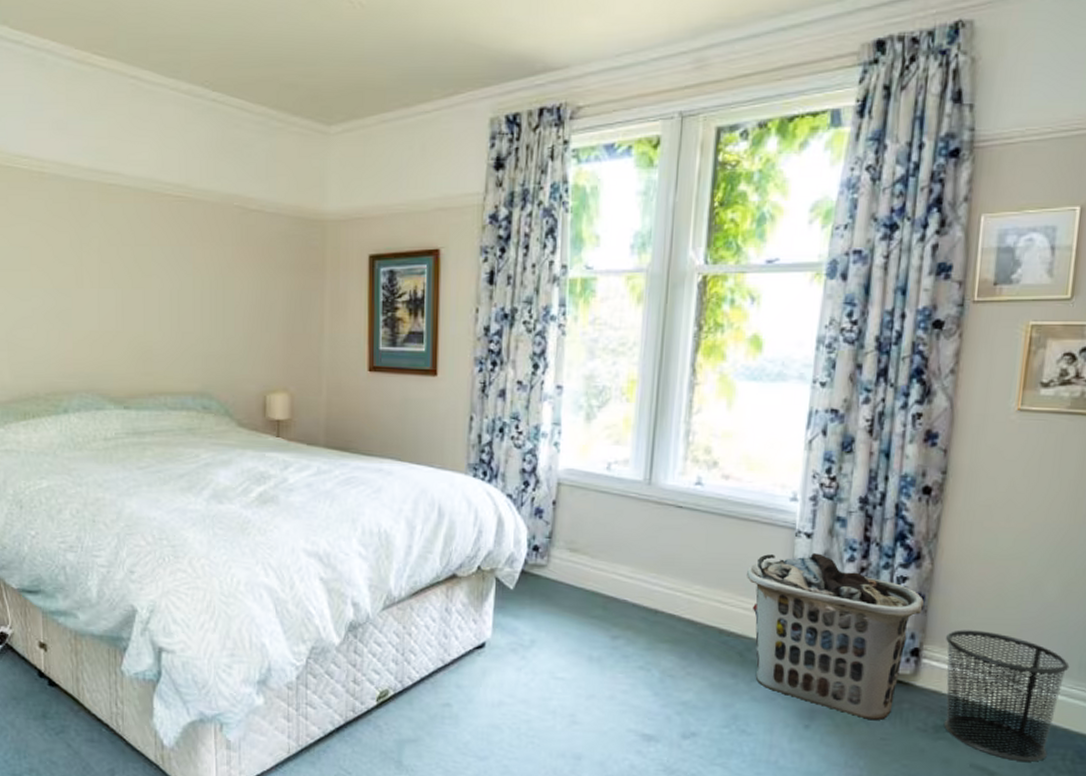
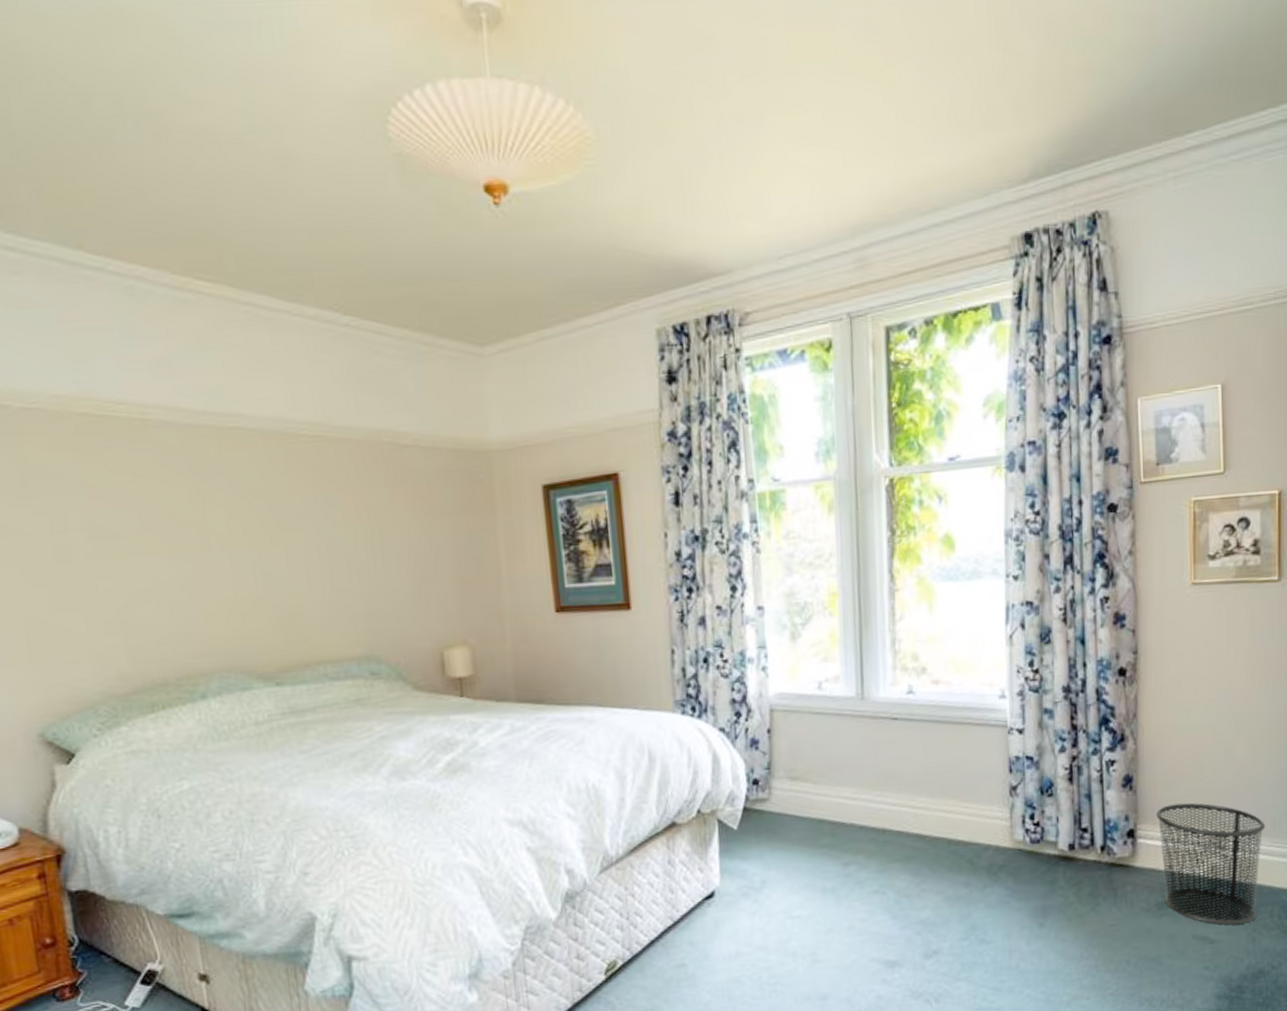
clothes hamper: present [747,553,924,721] -> none [967,748,1132,908]

